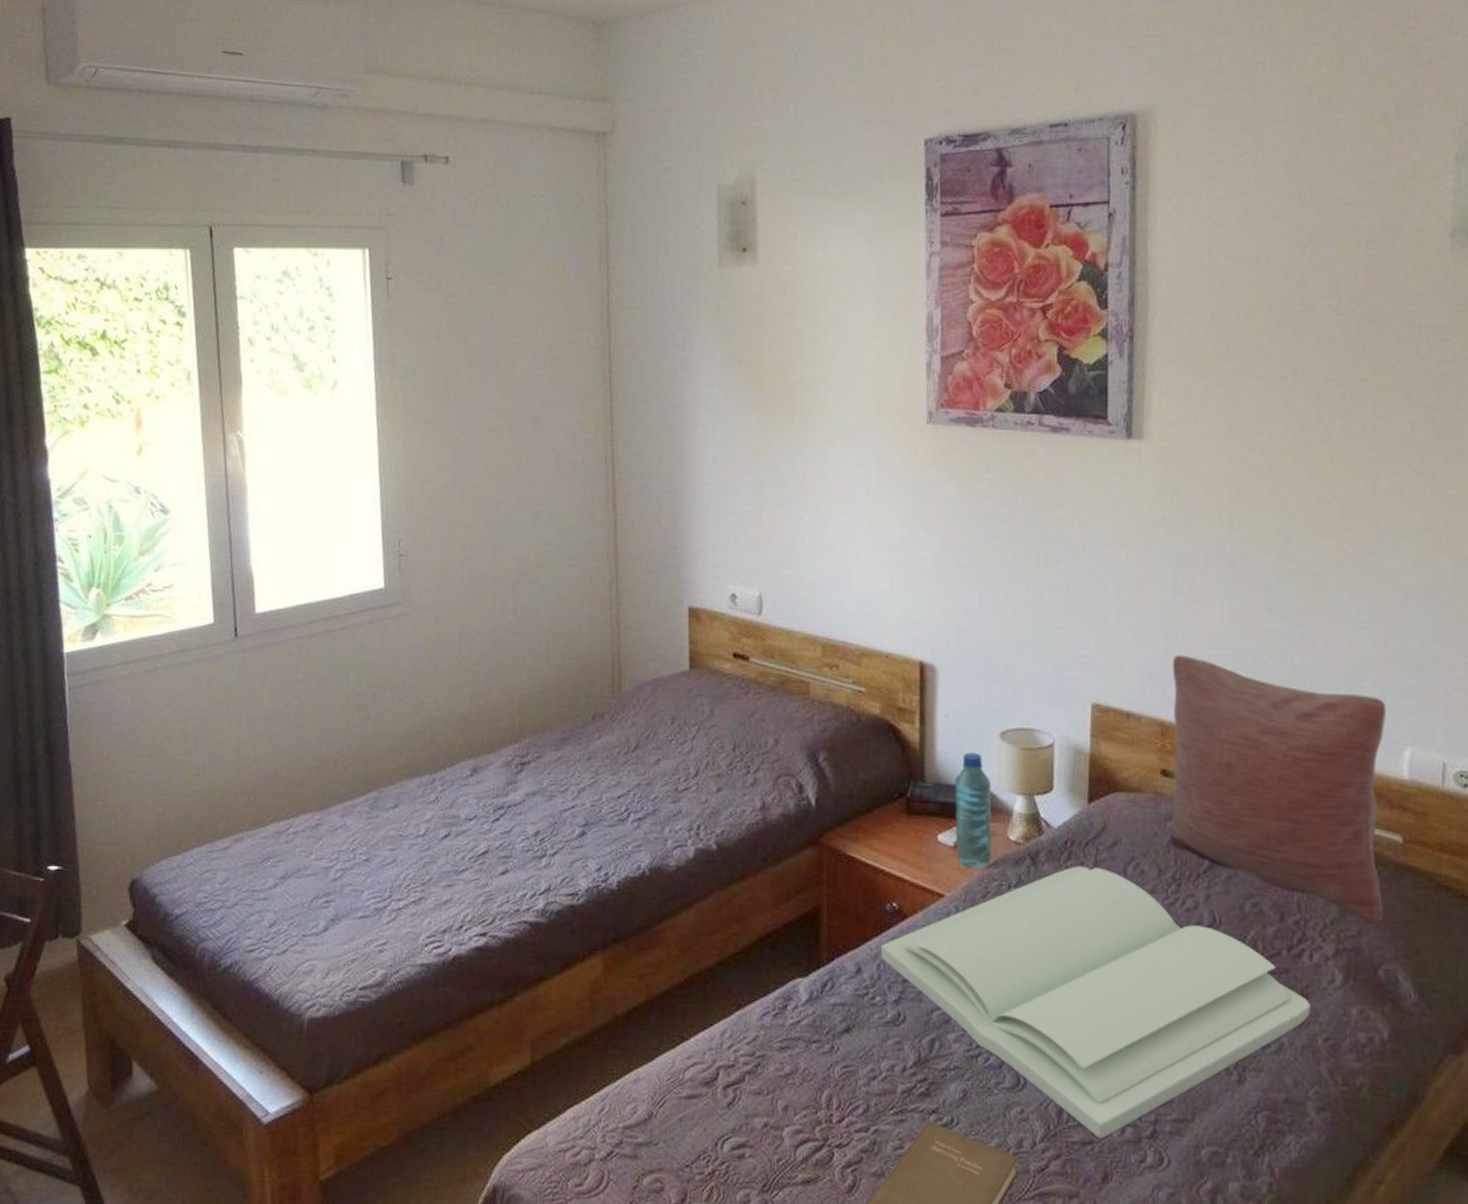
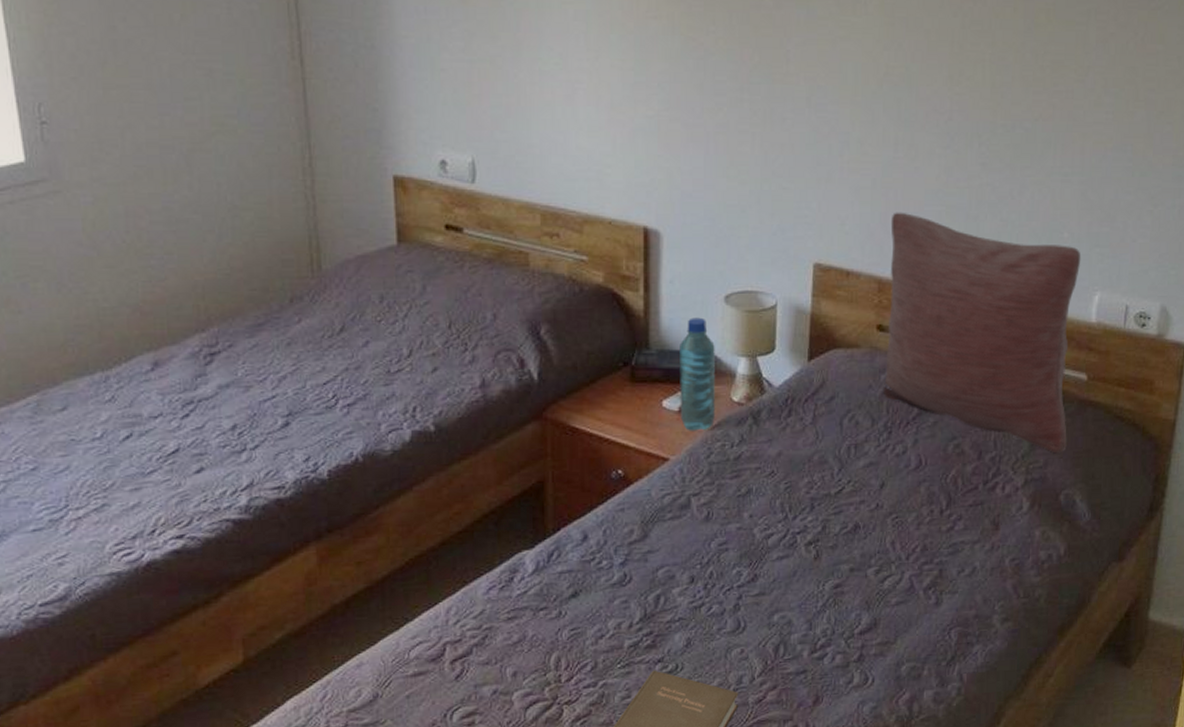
towel: present [880,866,1310,1139] -> none [606,421,1000,667]

